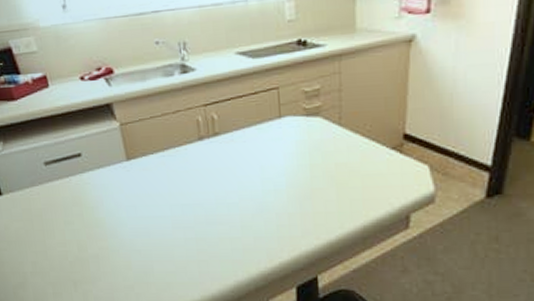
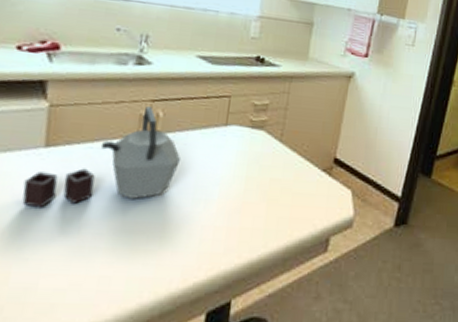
kettle: none [120,111,244,211] -> present [22,106,181,208]

